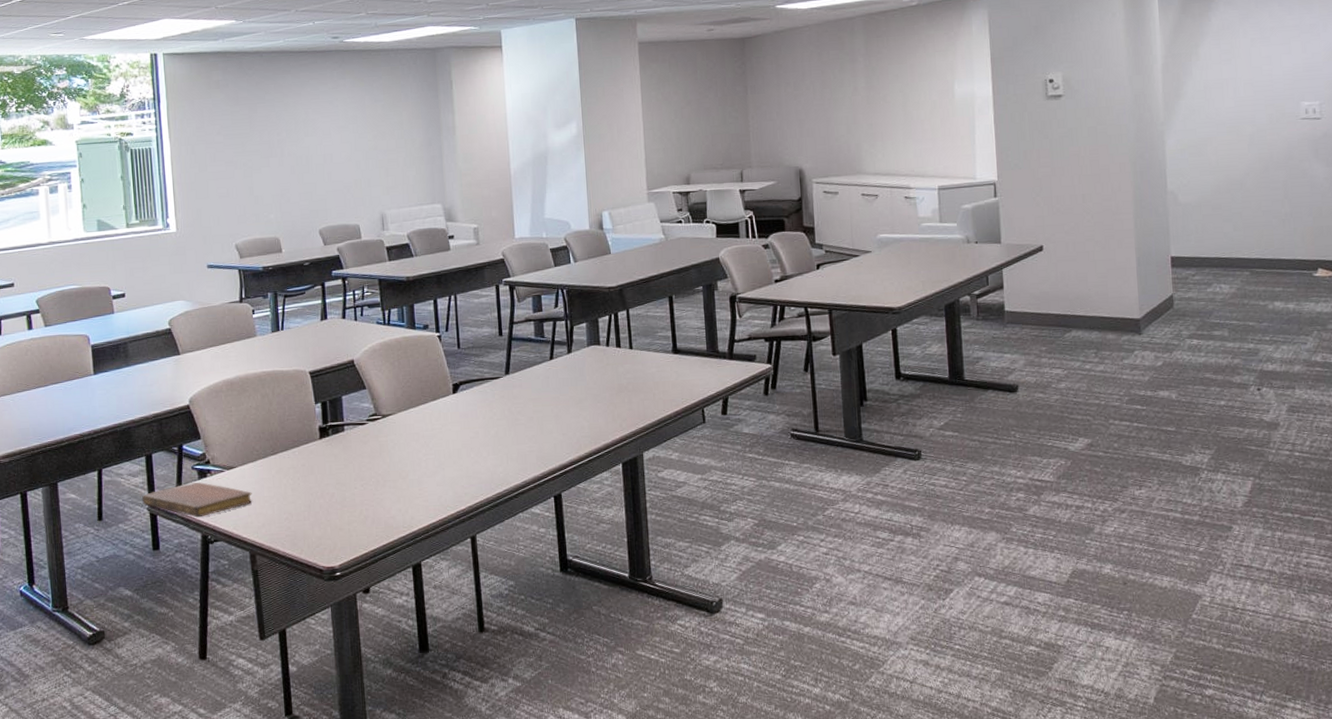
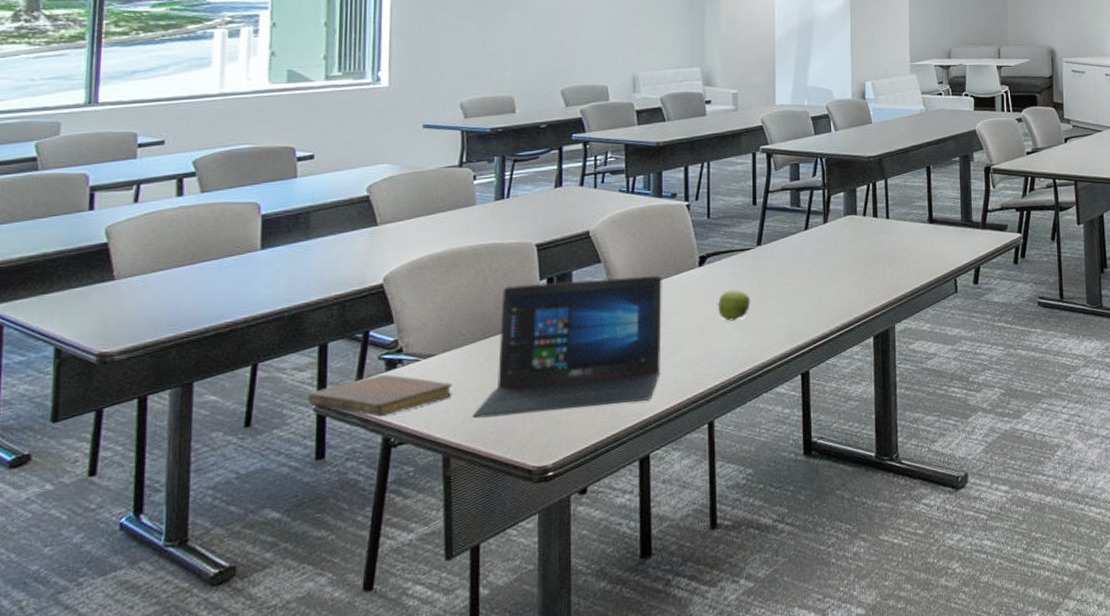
laptop: none [270,401,425,523] -> present [472,275,662,419]
apple: none [472,416,503,445] -> present [717,289,751,321]

